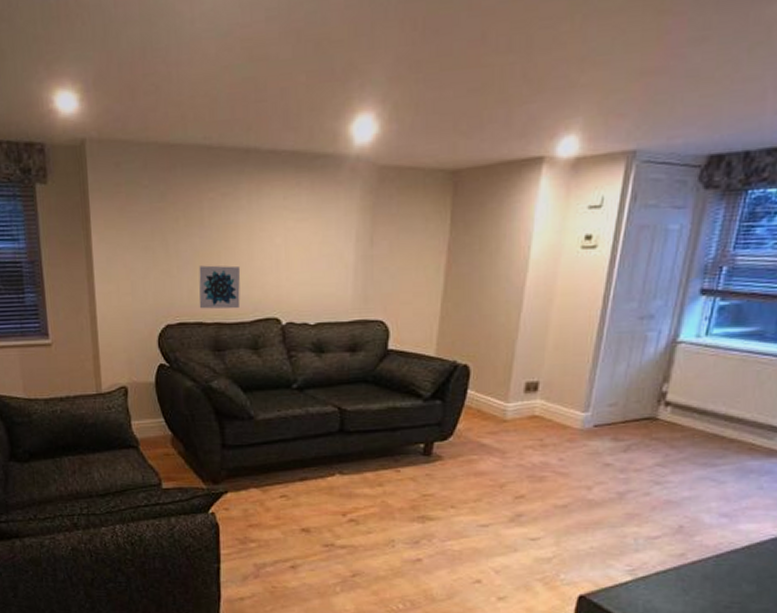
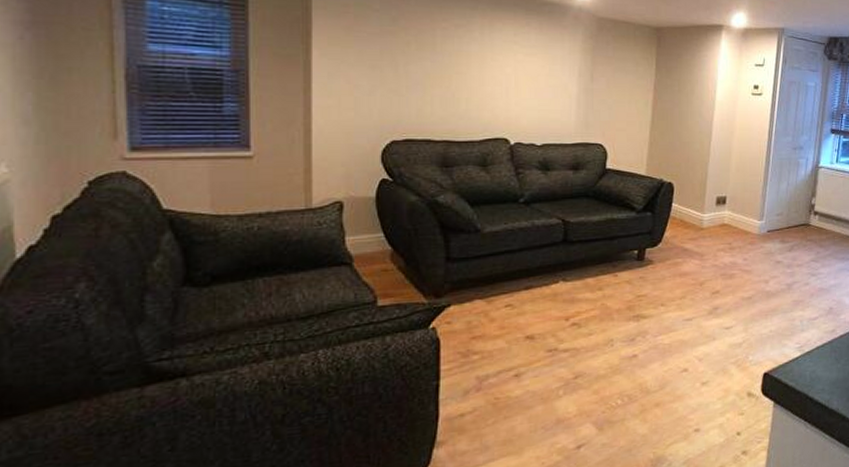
wall art: present [198,265,241,309] -> none [427,87,472,129]

